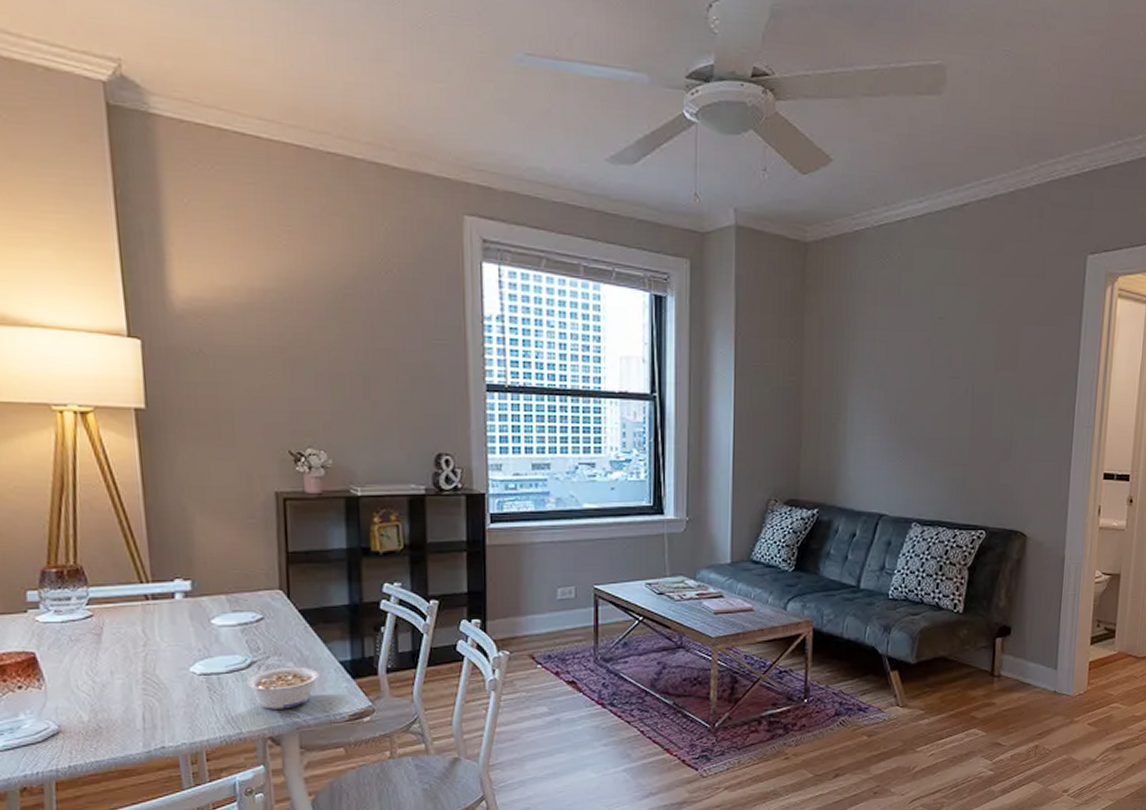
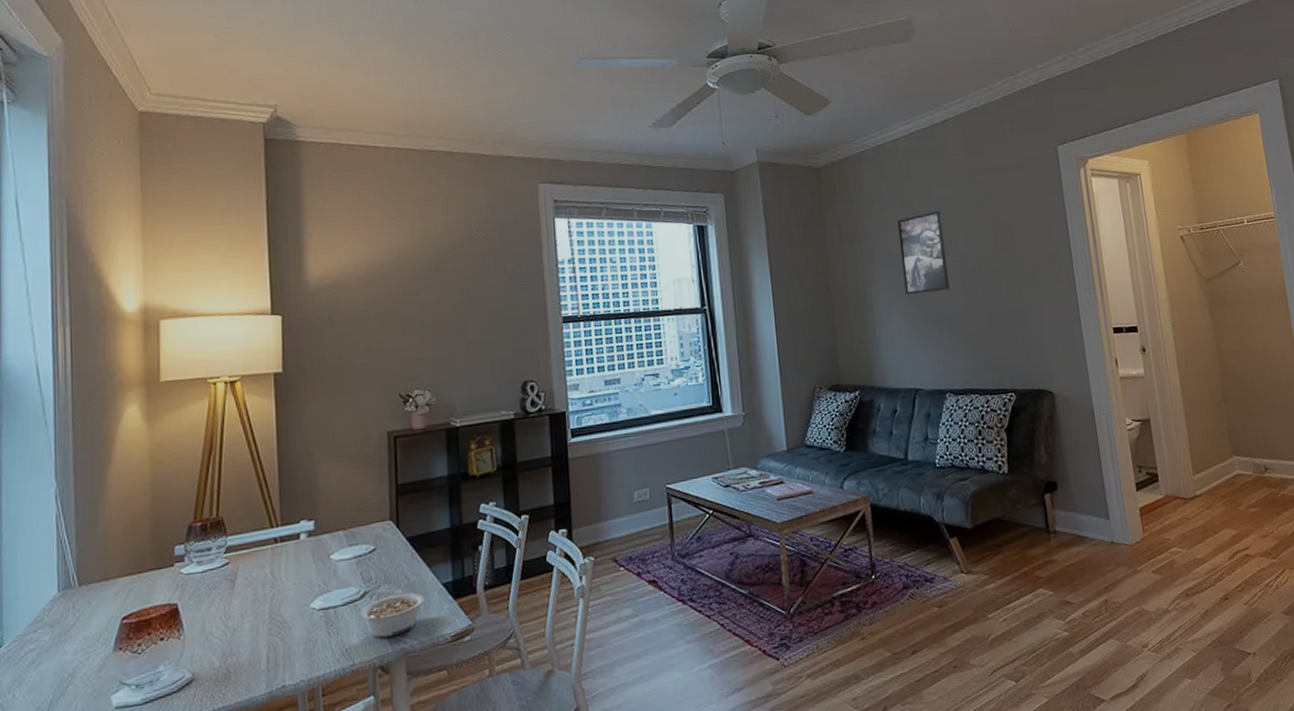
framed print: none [885,315,941,409] -> present [897,211,950,295]

